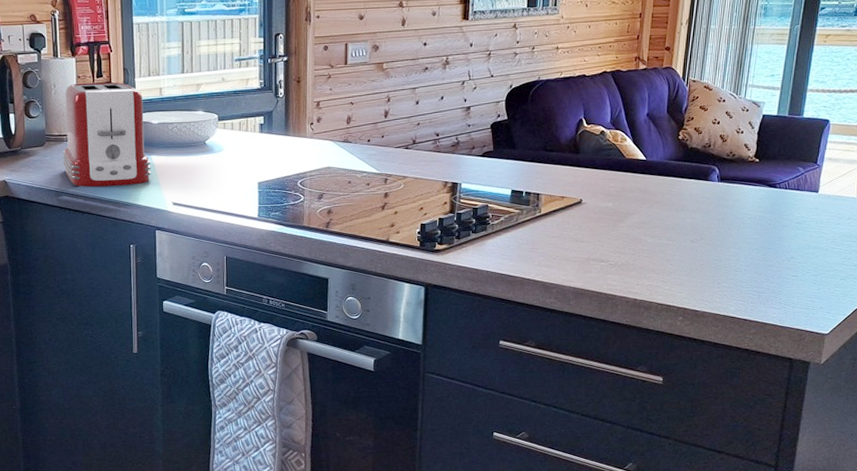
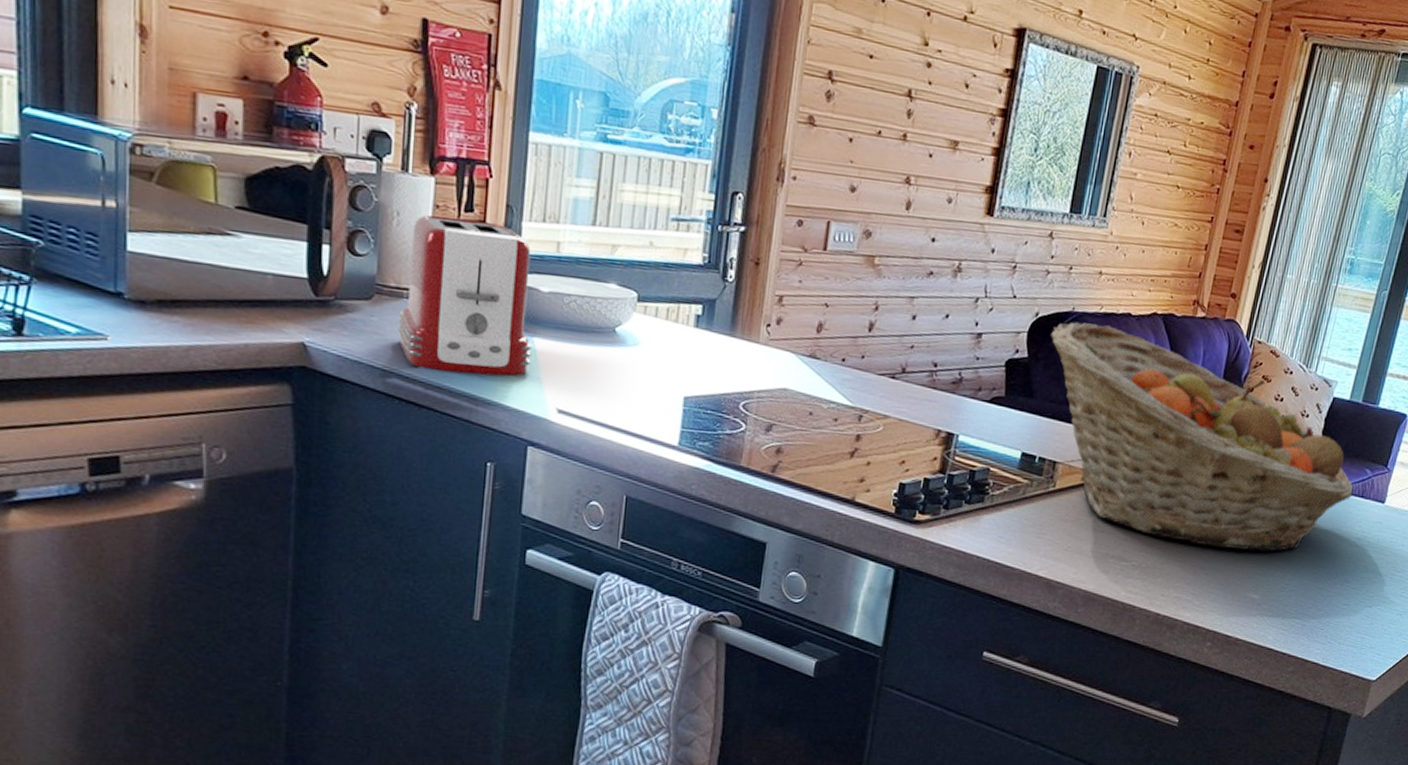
fruit basket: none [524,86,789,244] -> present [1051,322,1354,552]

